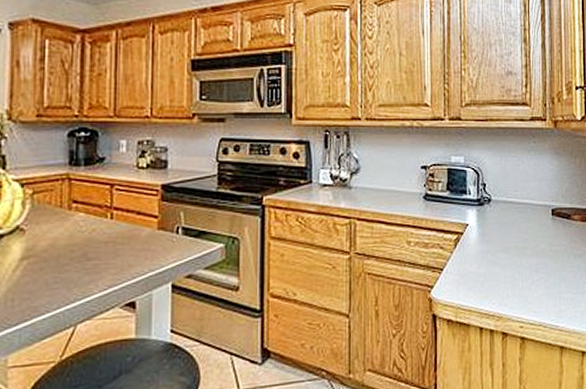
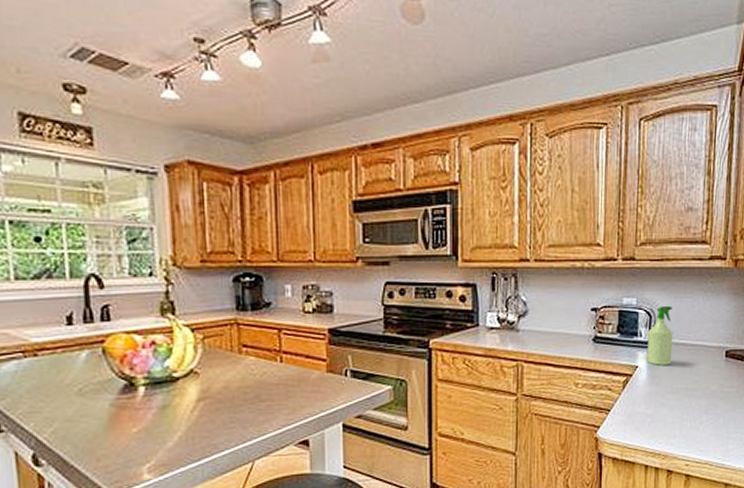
spray bottle: none [476,164,501,224] -> present [647,305,673,365]

